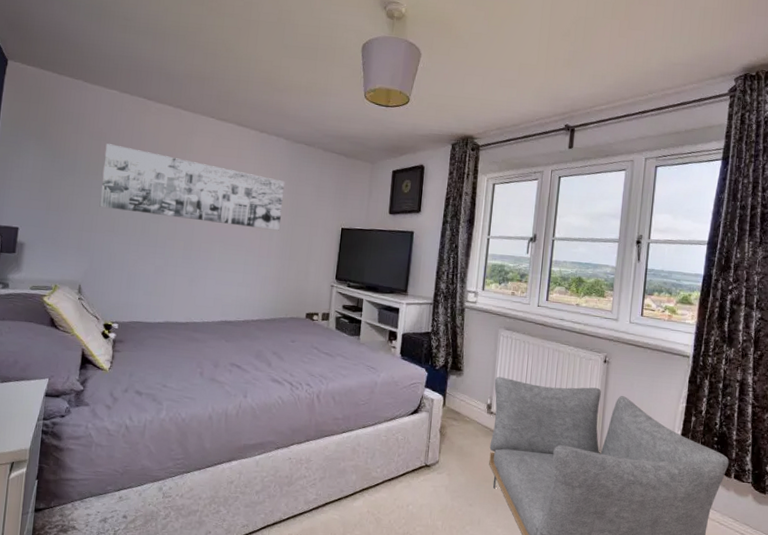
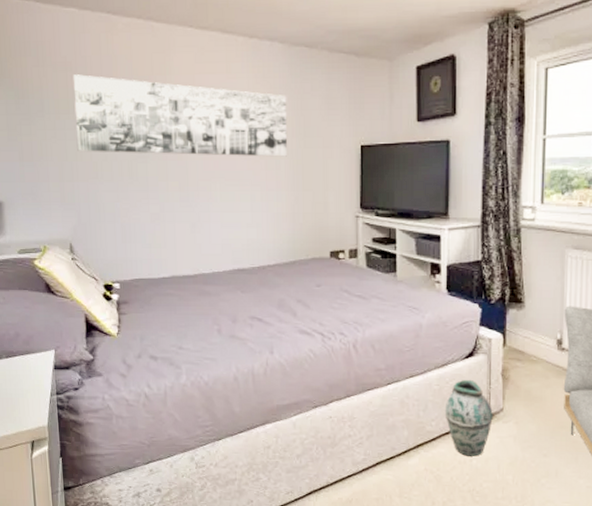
vase: none [389,433,430,502] -> present [444,380,493,456]

